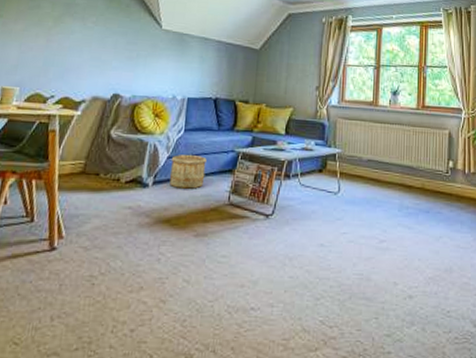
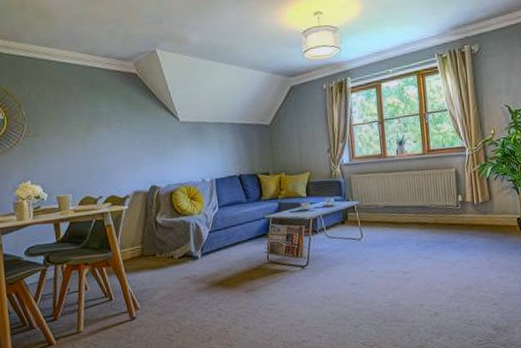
wooden bucket: present [170,154,207,189] -> none [212,226,244,256]

